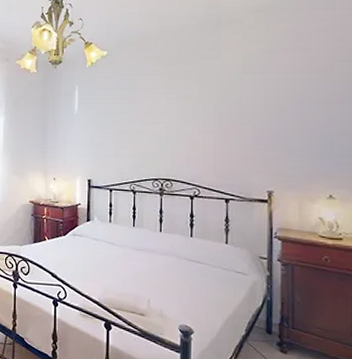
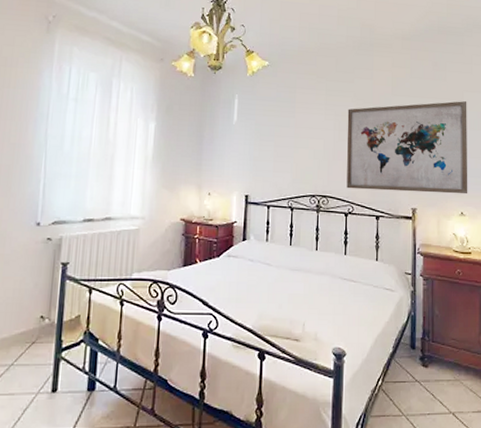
wall art: none [191,73,339,176] -> present [346,101,468,195]

